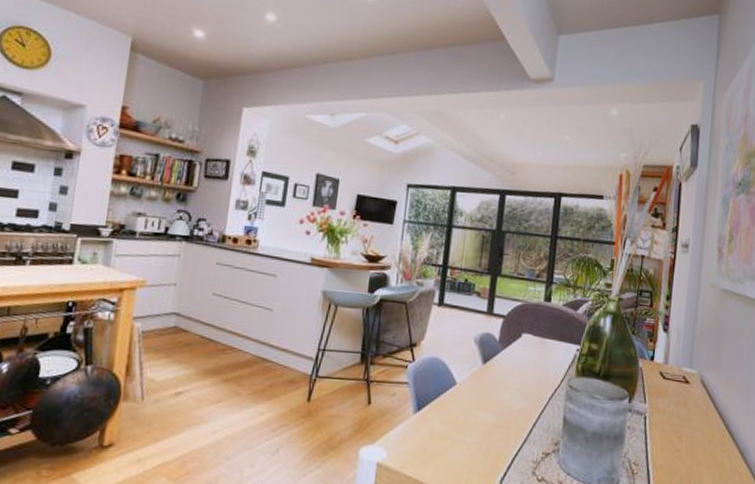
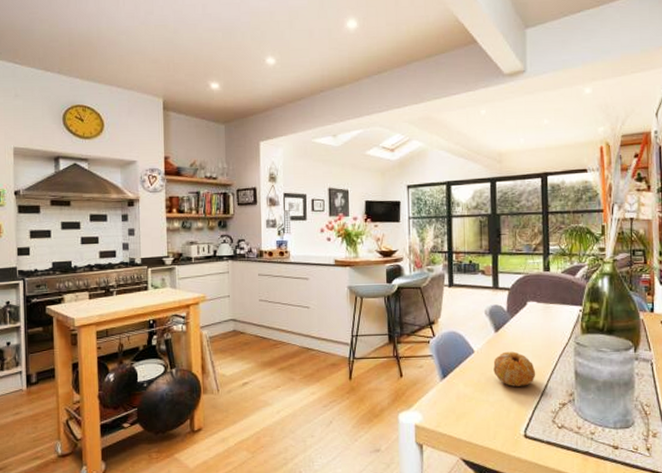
fruit: none [475,387,522,429] -> present [493,351,536,387]

